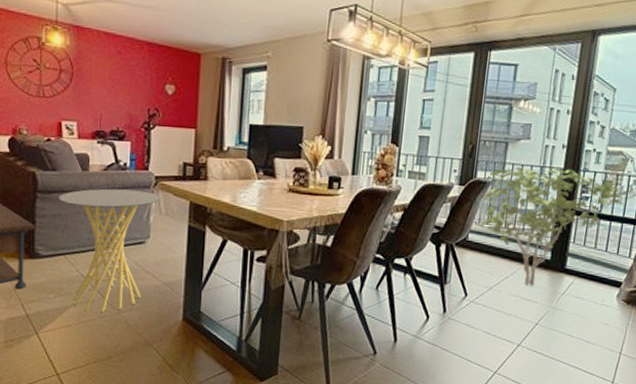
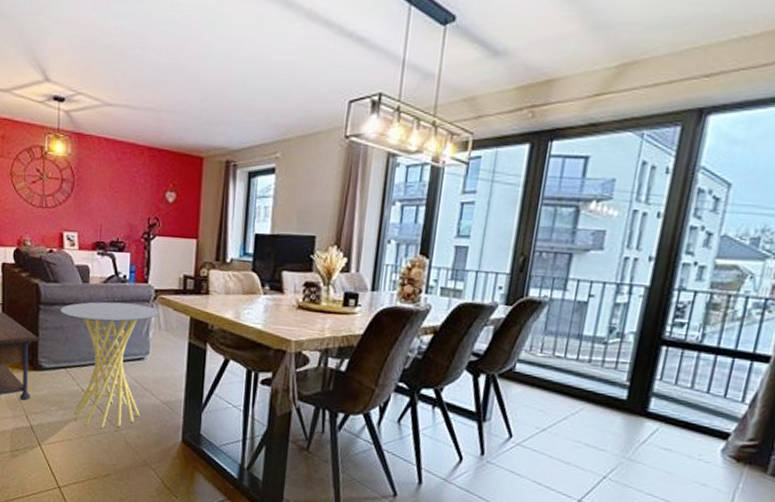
shrub: present [481,166,624,286] -> none [532,283,738,431]

